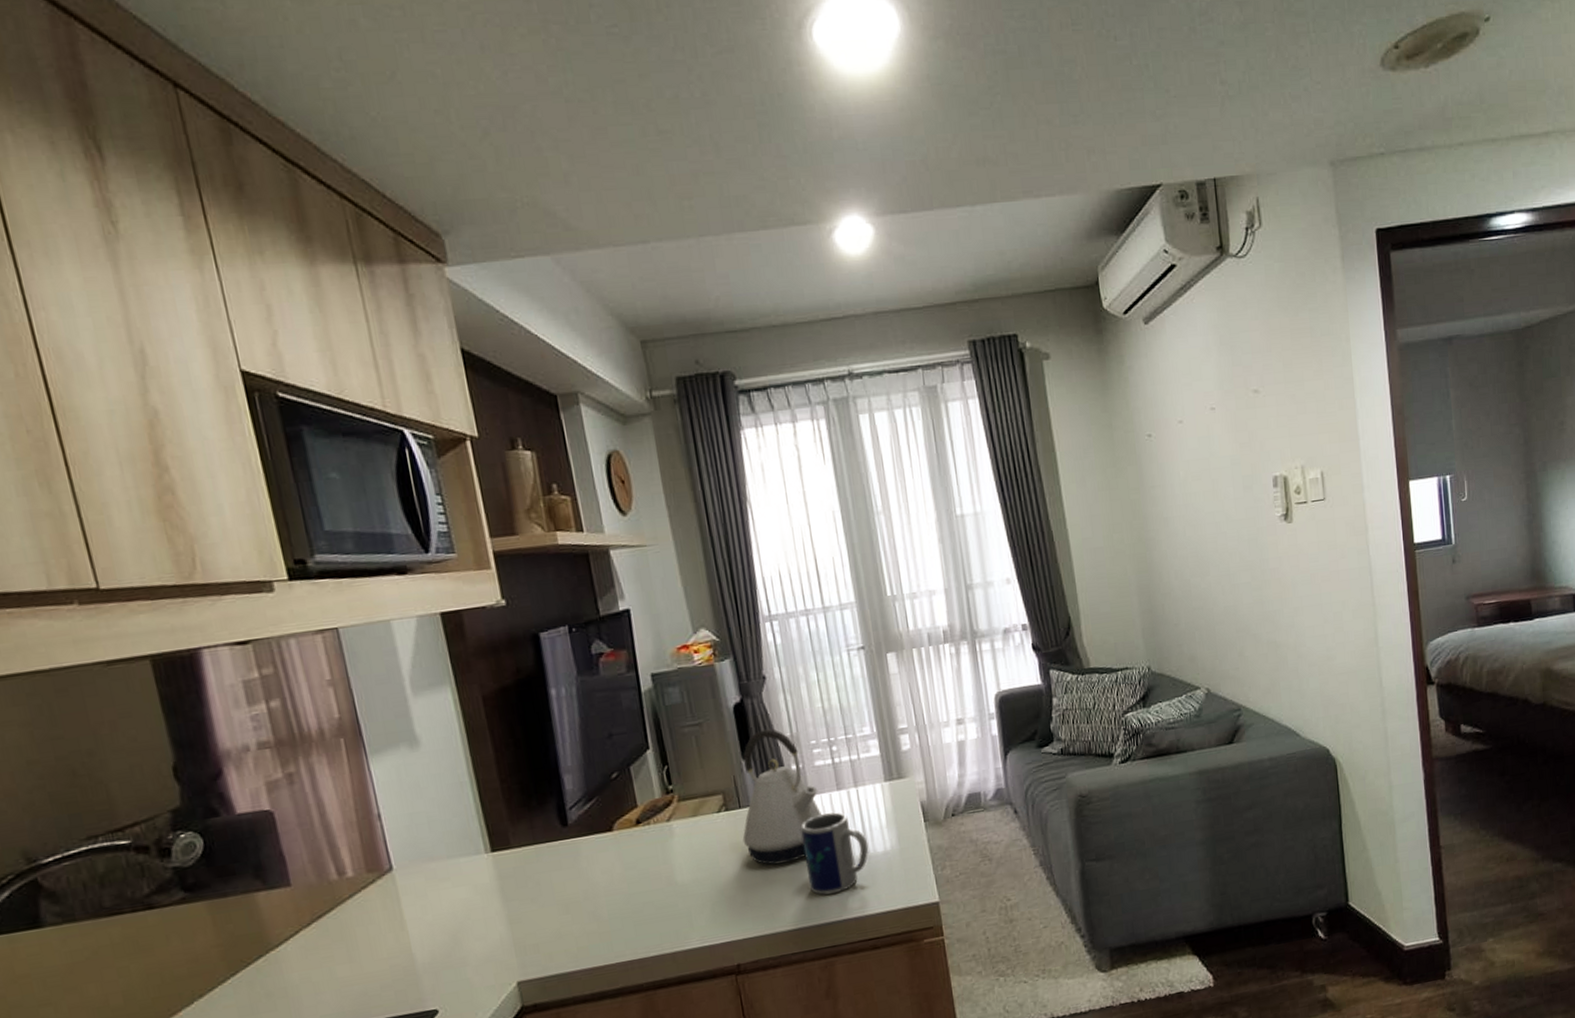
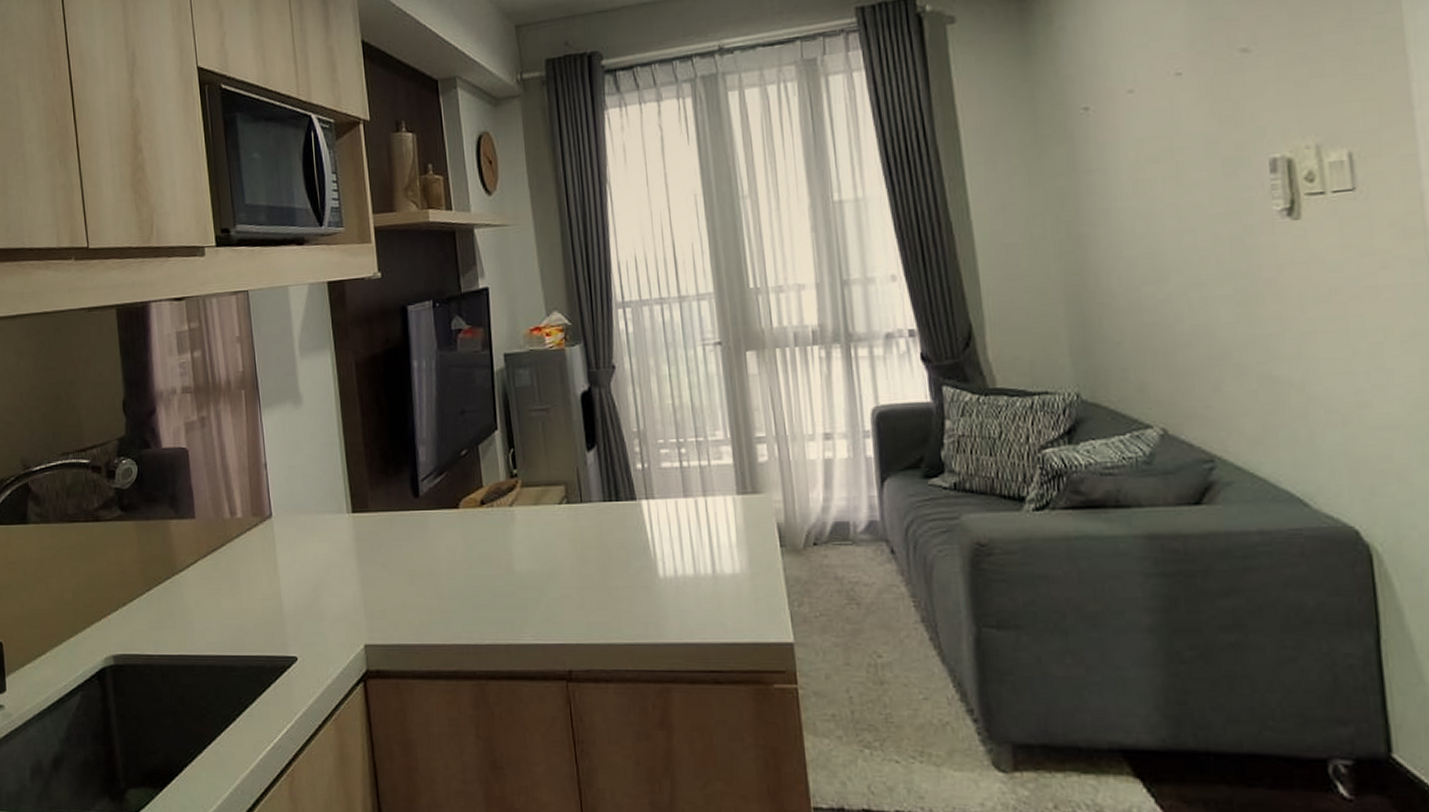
kettle: present [742,728,822,865] -> none [582,421,666,569]
mug: present [800,812,869,895] -> none [642,521,715,611]

